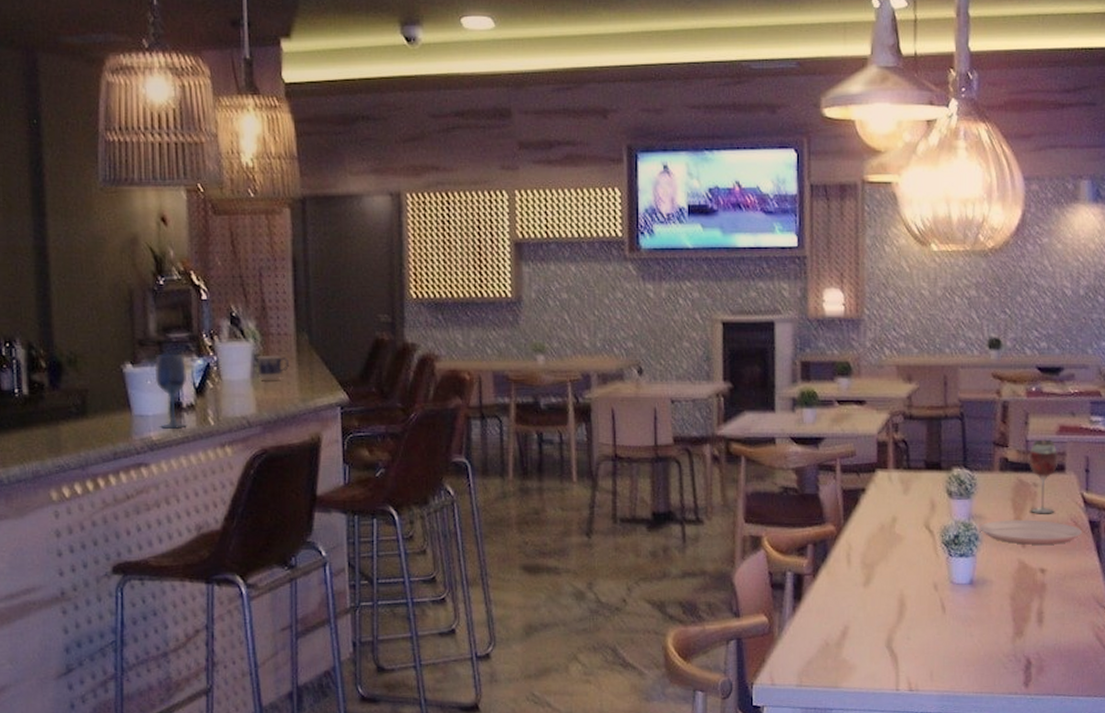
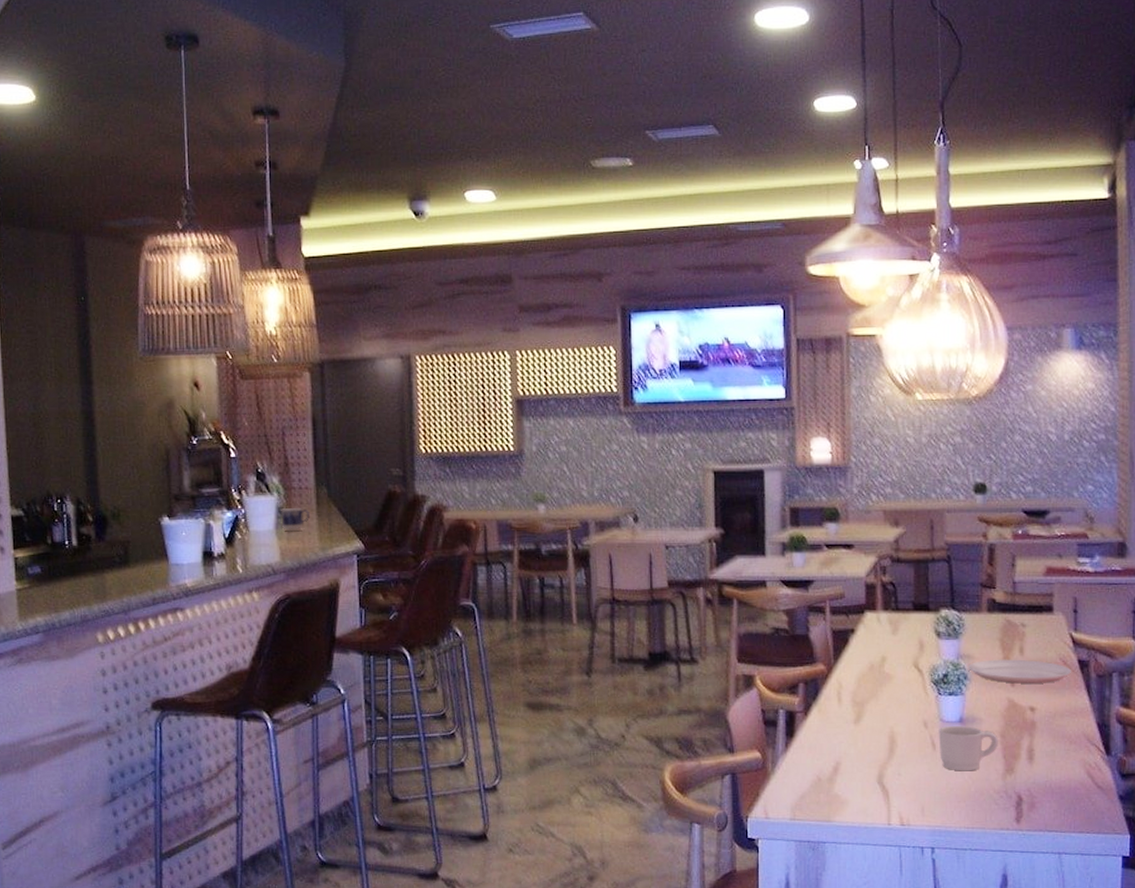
wineglass: present [156,353,187,430] -> none [190,507,218,577]
mug: none [948,588,1008,635] -> present [938,726,998,771]
wineglass: present [1029,439,1059,514] -> none [1016,581,1046,654]

